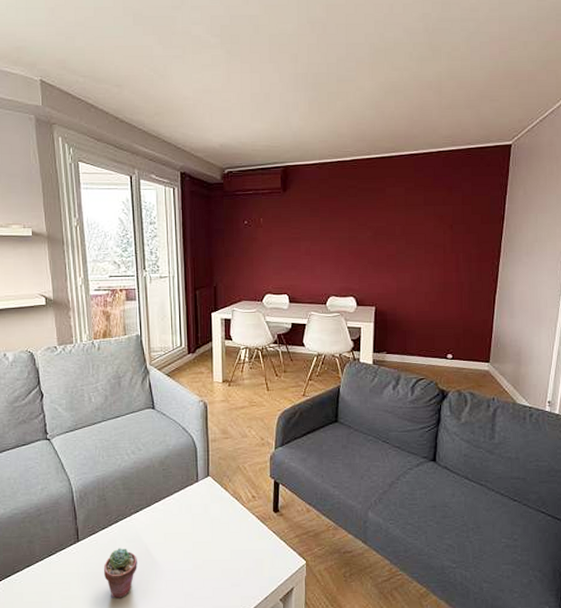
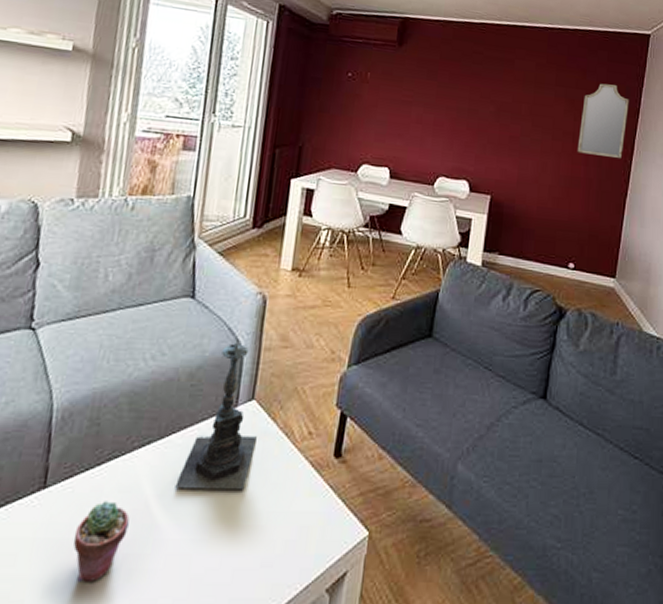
candle holder: none [164,435,215,539] -> present [175,339,257,491]
home mirror: none [448,197,494,262] -> present [577,83,629,158]

